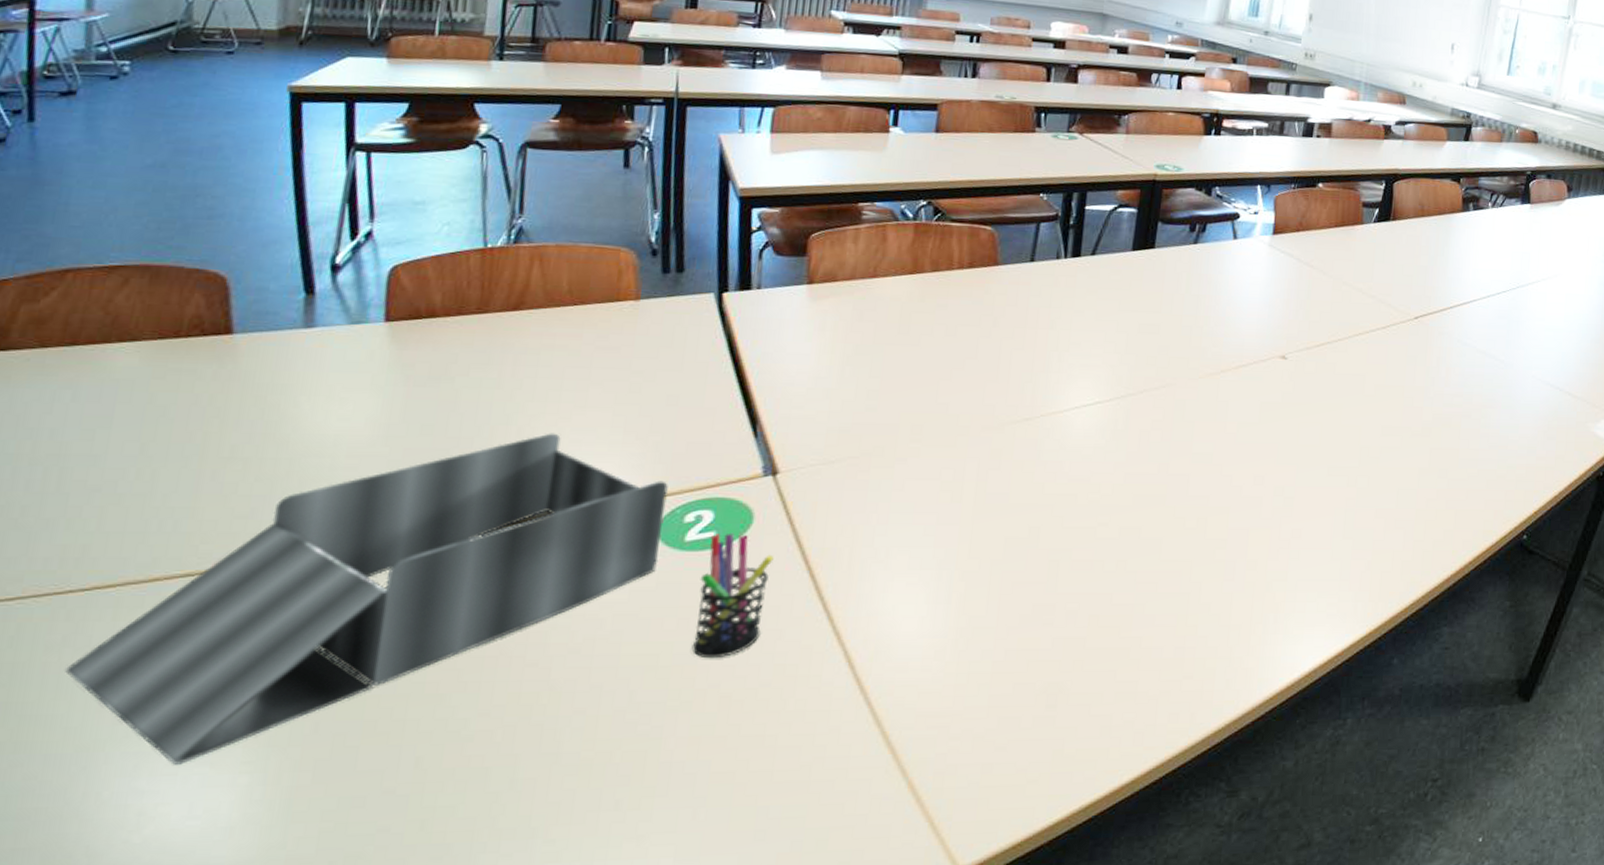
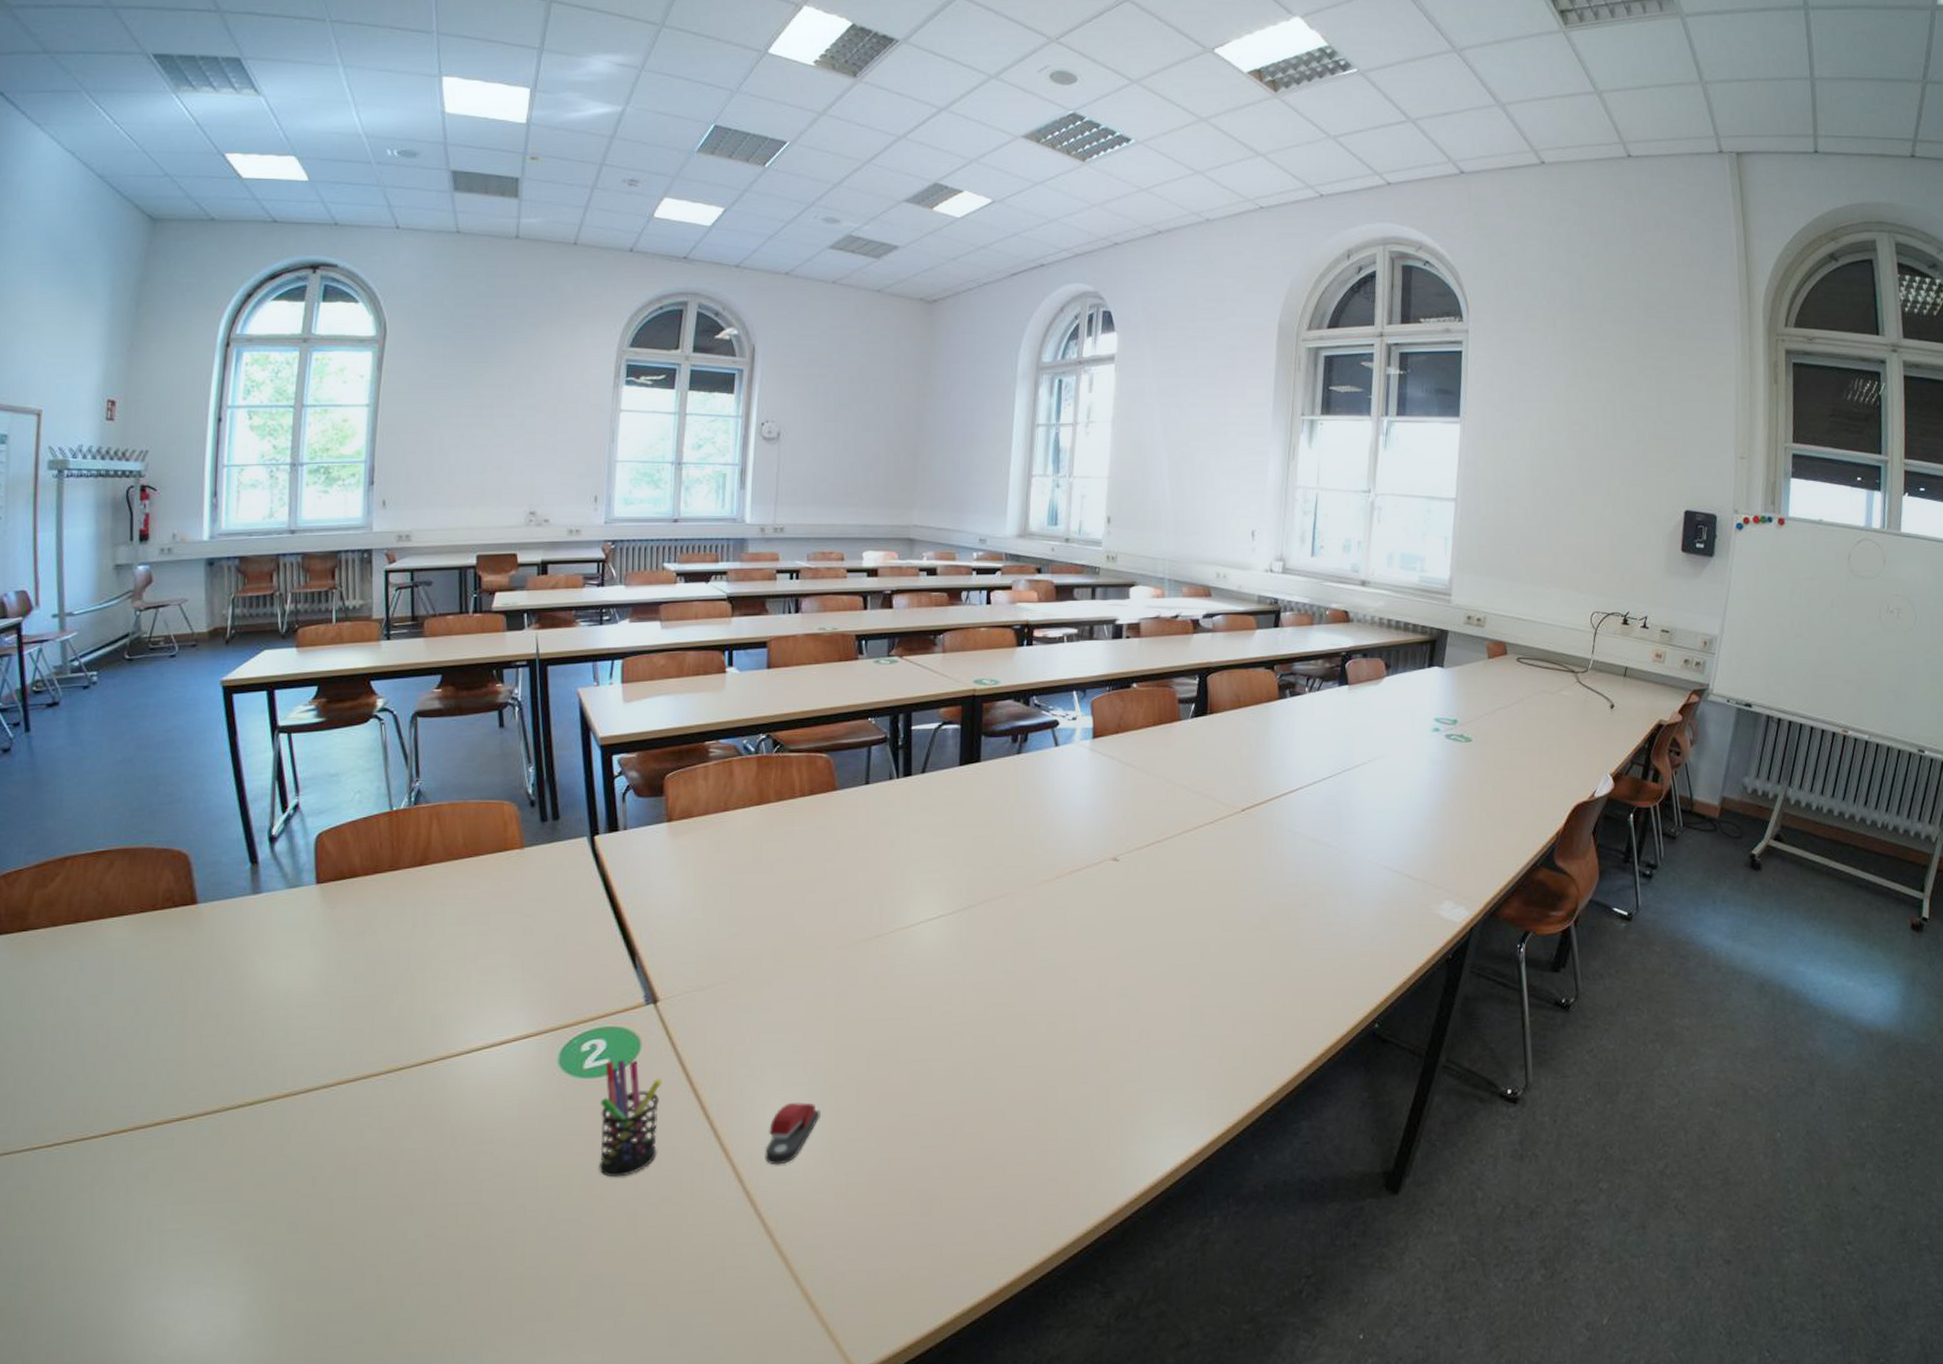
desk organizer: present [65,433,668,765] -> none [96,975,564,1287]
stapler: none [881,586,948,652] -> present [765,1101,821,1165]

